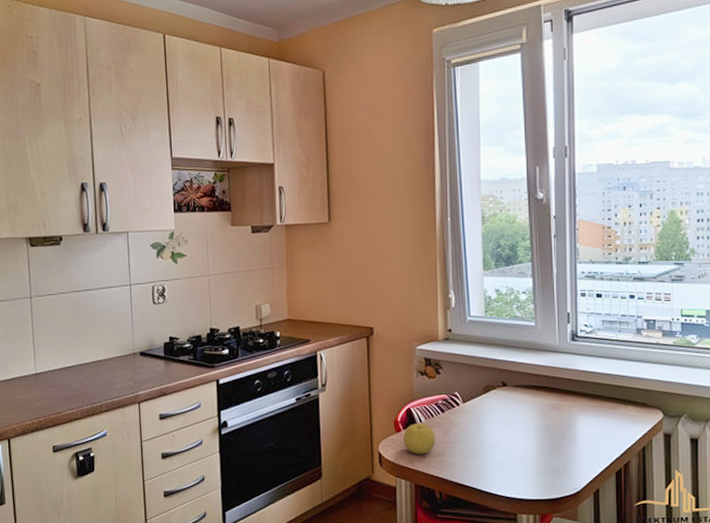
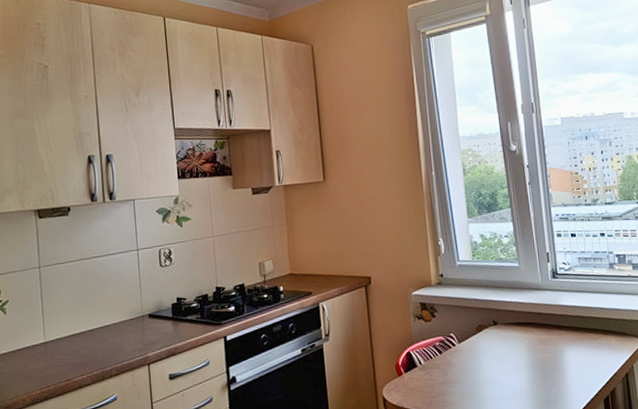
fruit: present [402,422,436,455] -> none [404,365,436,397]

